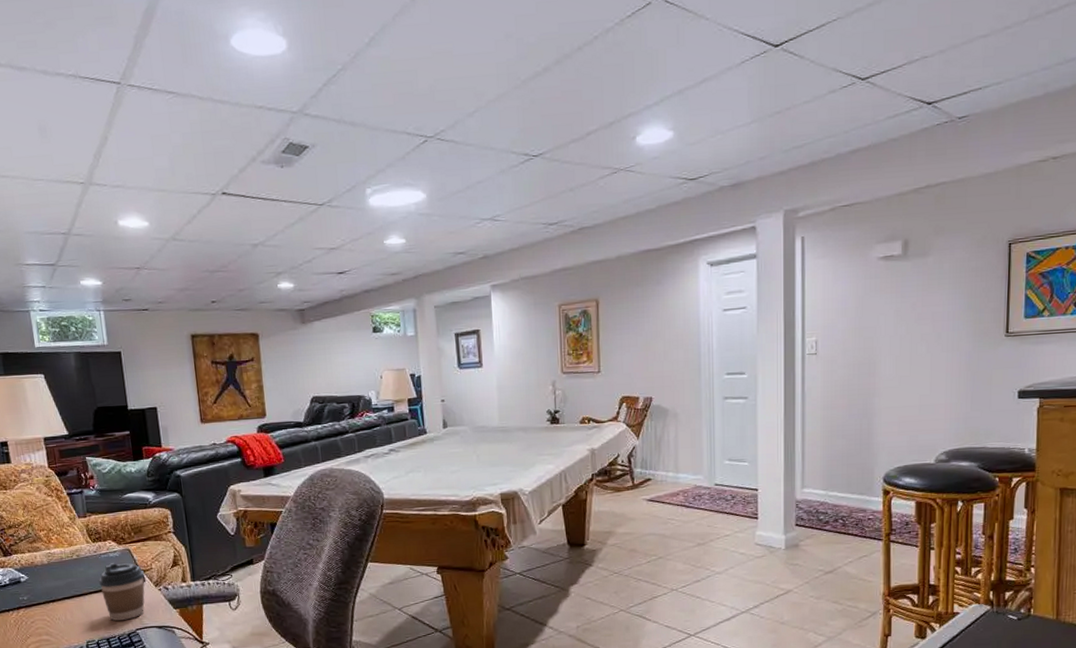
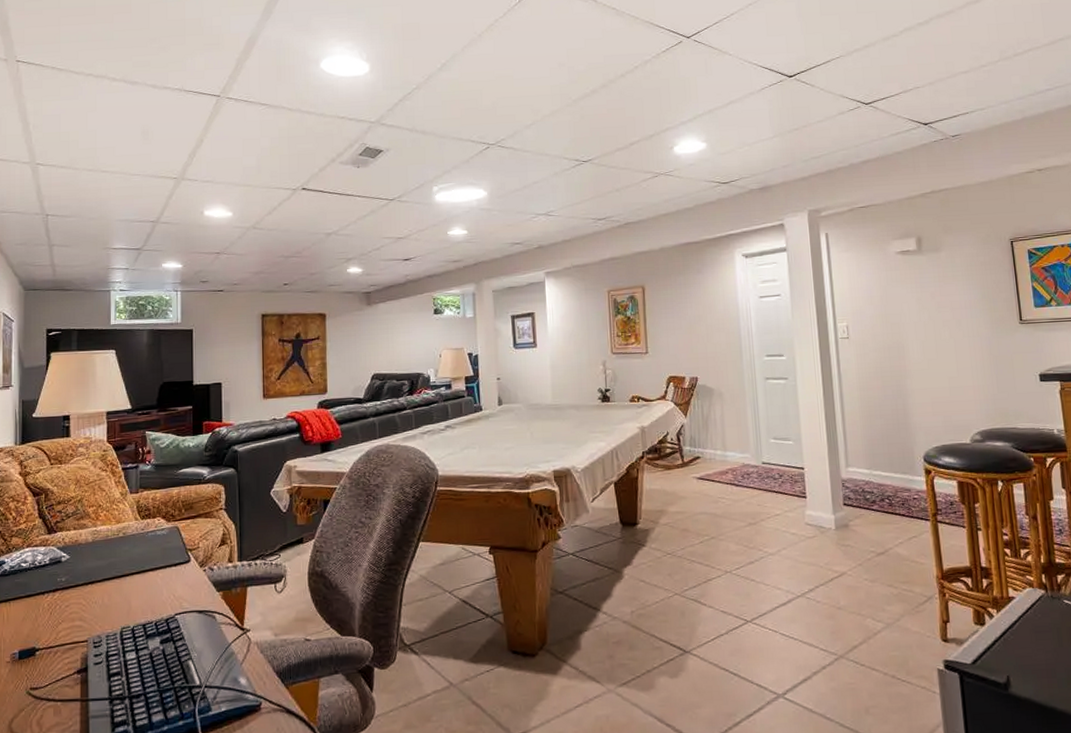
coffee cup: present [98,563,145,621] -> none [142,541,190,605]

